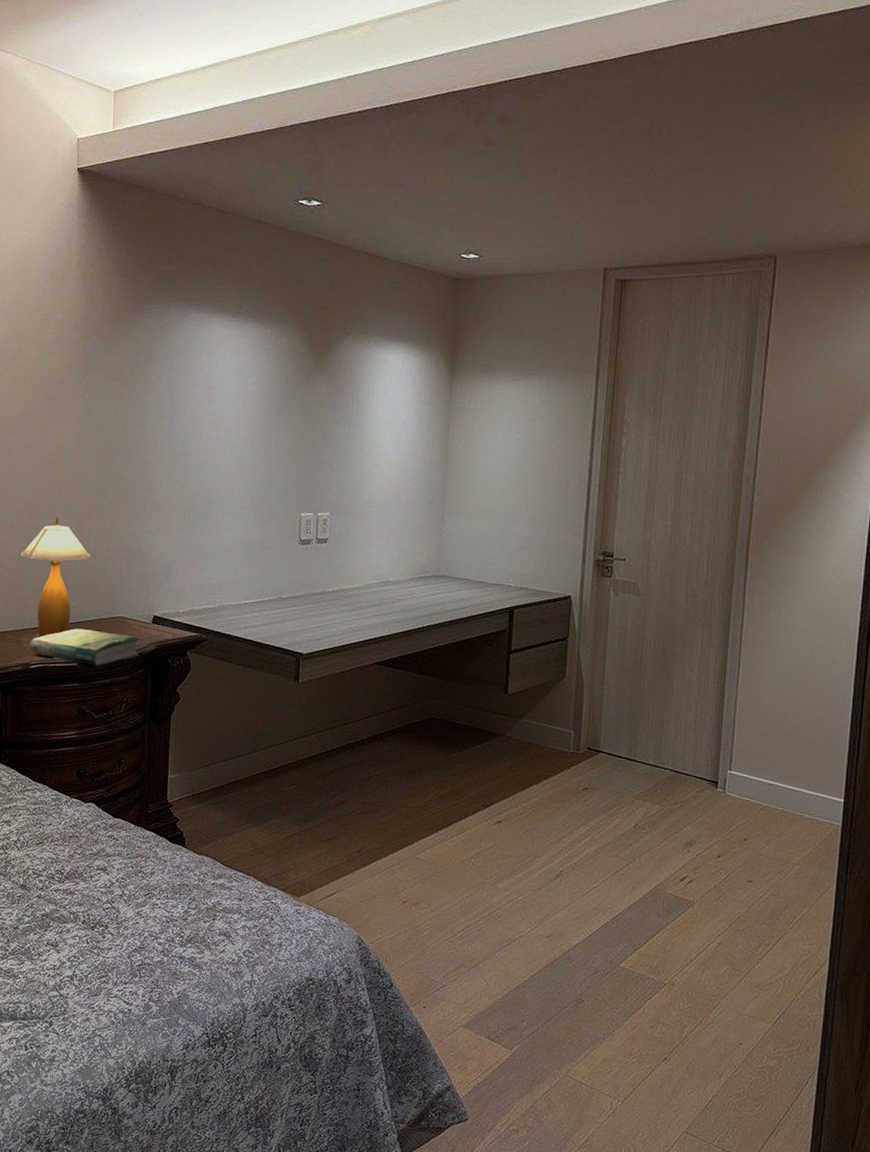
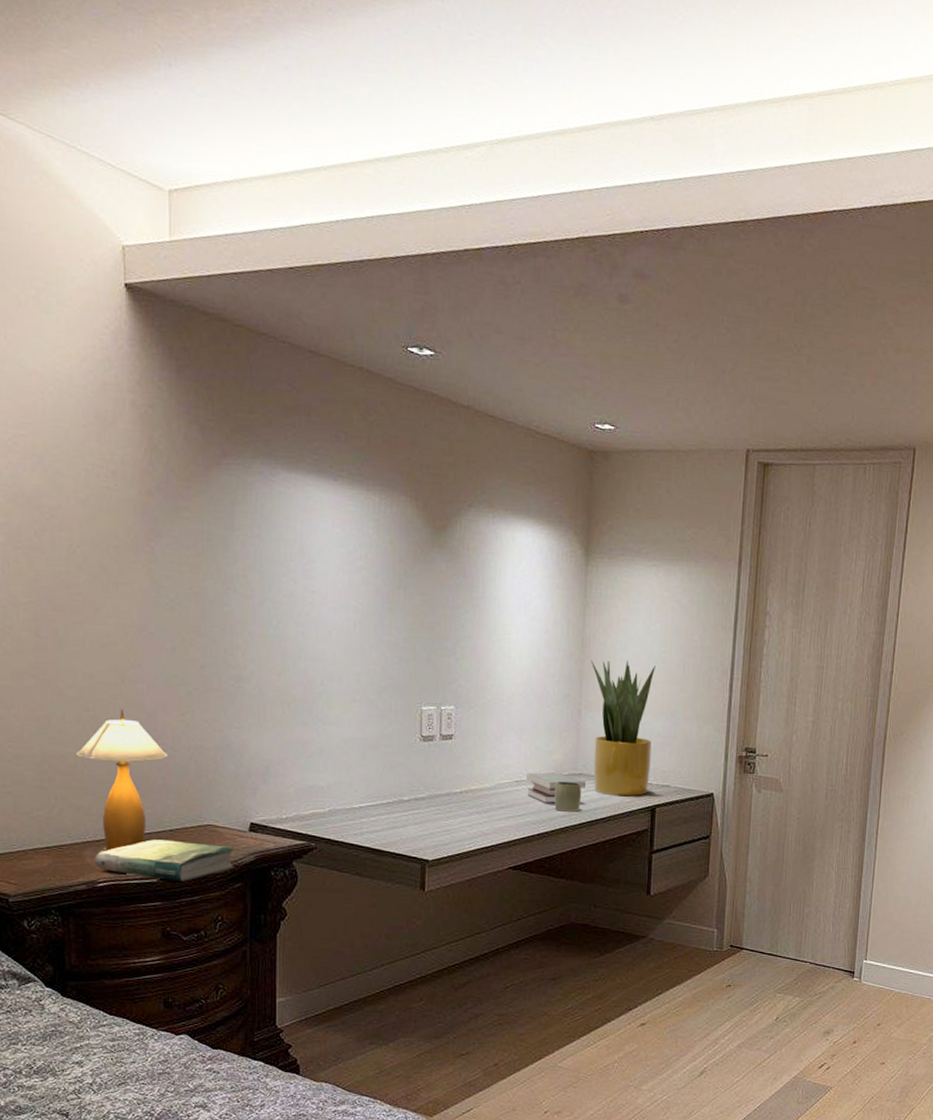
books: none [392,574,447,603] -> present [526,772,585,803]
mug: none [418,582,444,612] -> present [554,781,582,812]
planter: none [453,468,515,598] -> present [590,660,655,797]

